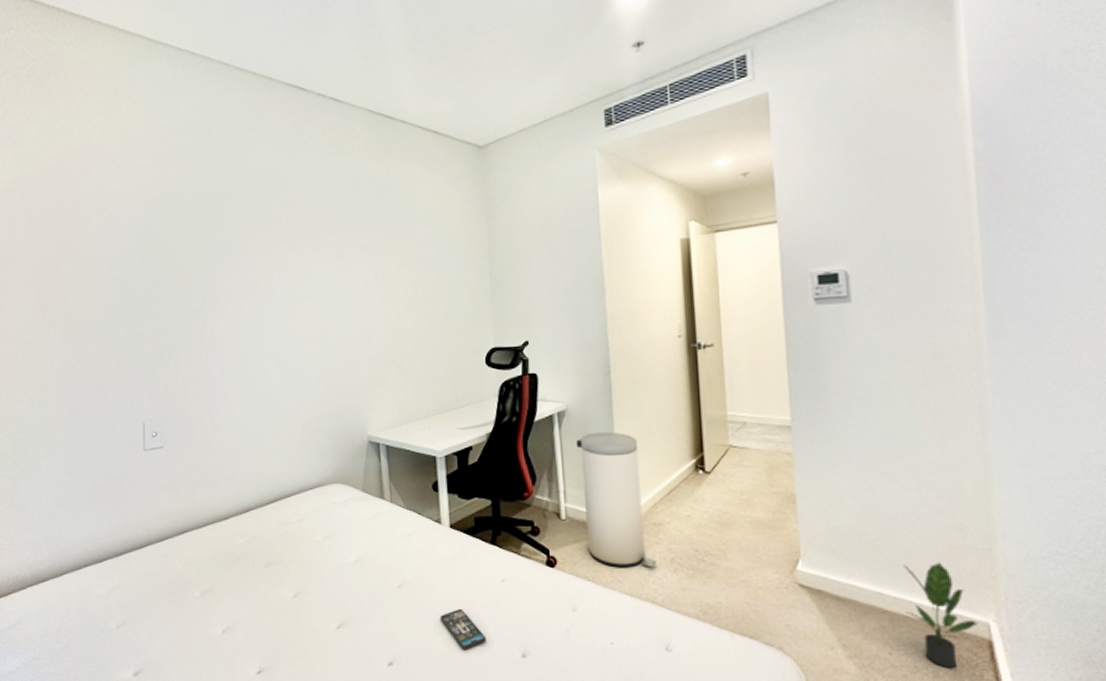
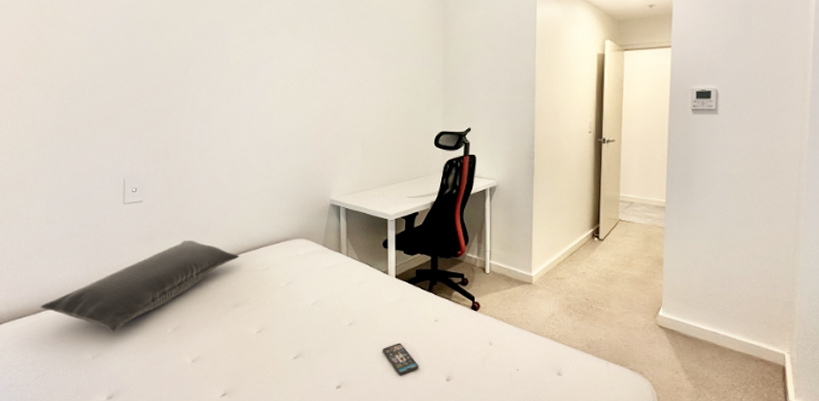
pillow: none [62,489,270,597] -> present [40,240,240,332]
pedal bin: present [575,431,656,568] -> none [502,205,556,312]
potted plant: present [903,562,978,669] -> none [730,310,778,387]

